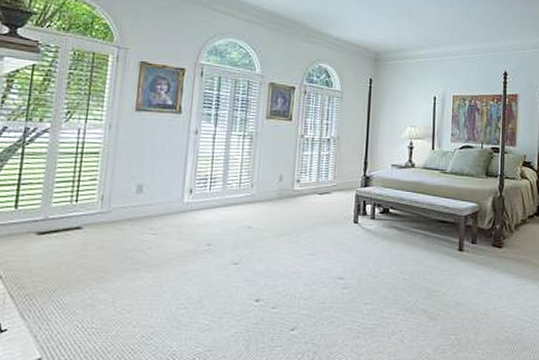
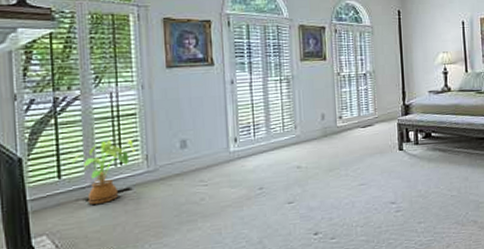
house plant: none [31,176,93,240] -> present [72,138,135,205]

